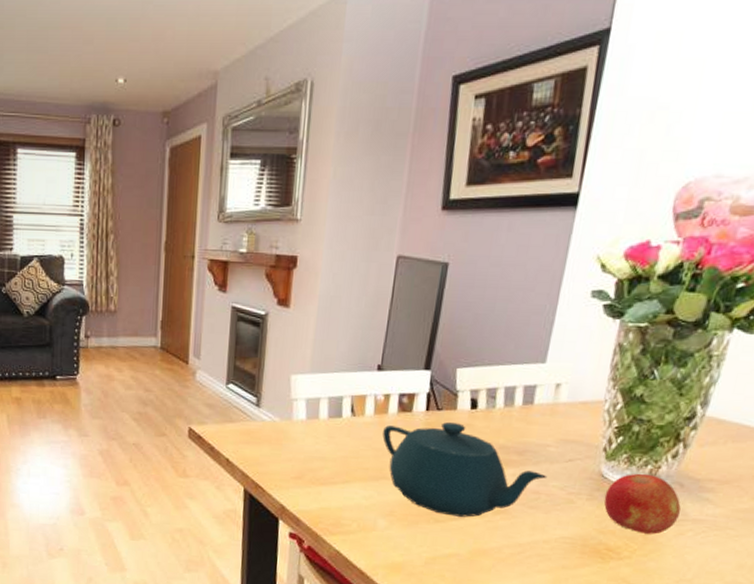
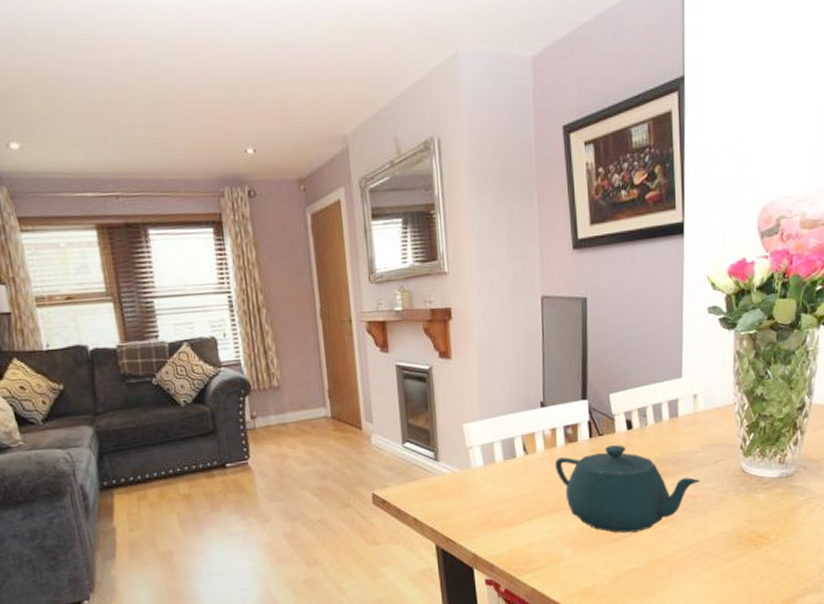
fruit: present [604,473,681,534] -> none [748,462,808,517]

